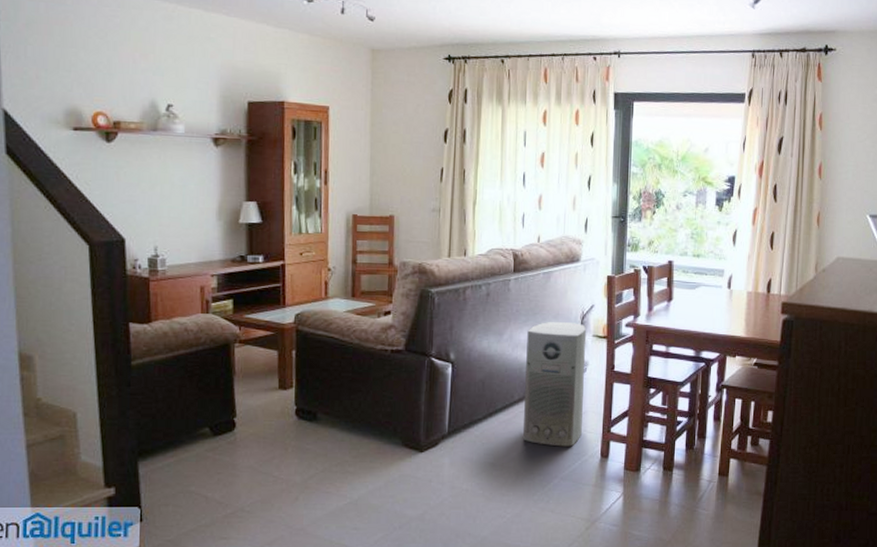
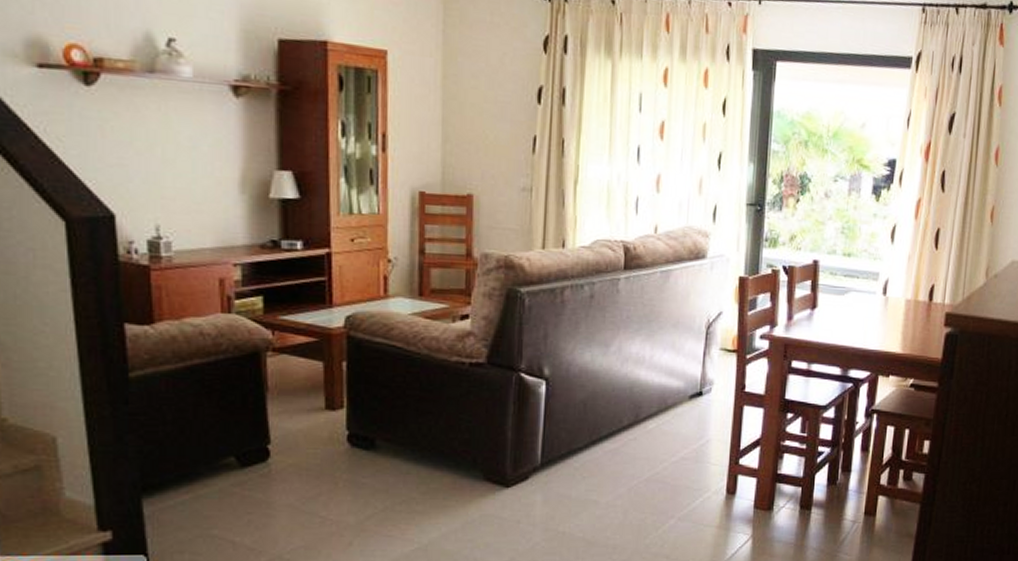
air purifier: present [523,321,586,447] -> none [633,330,712,481]

